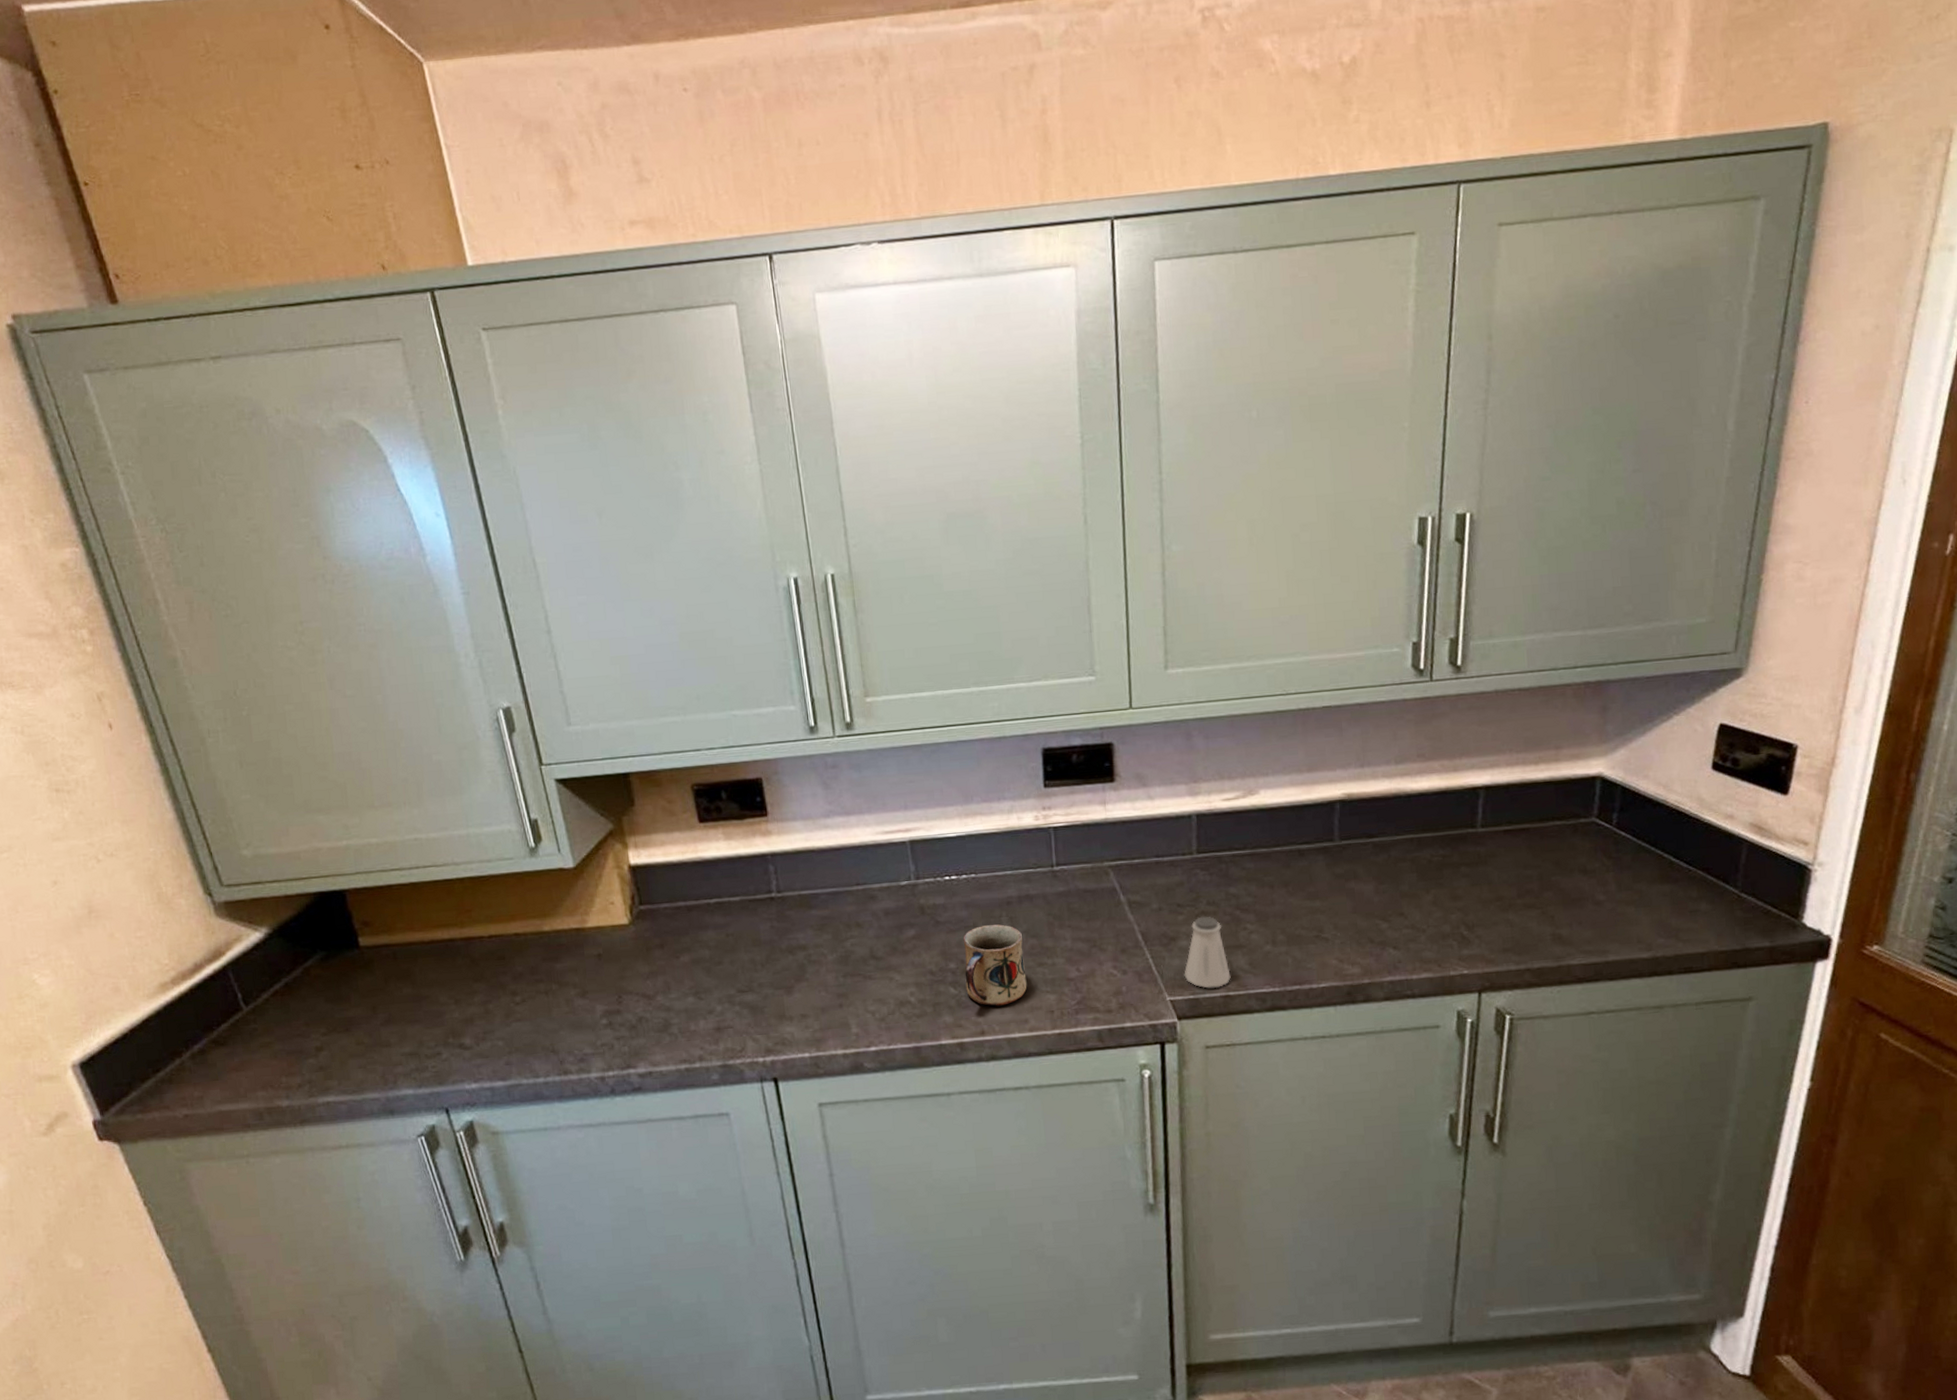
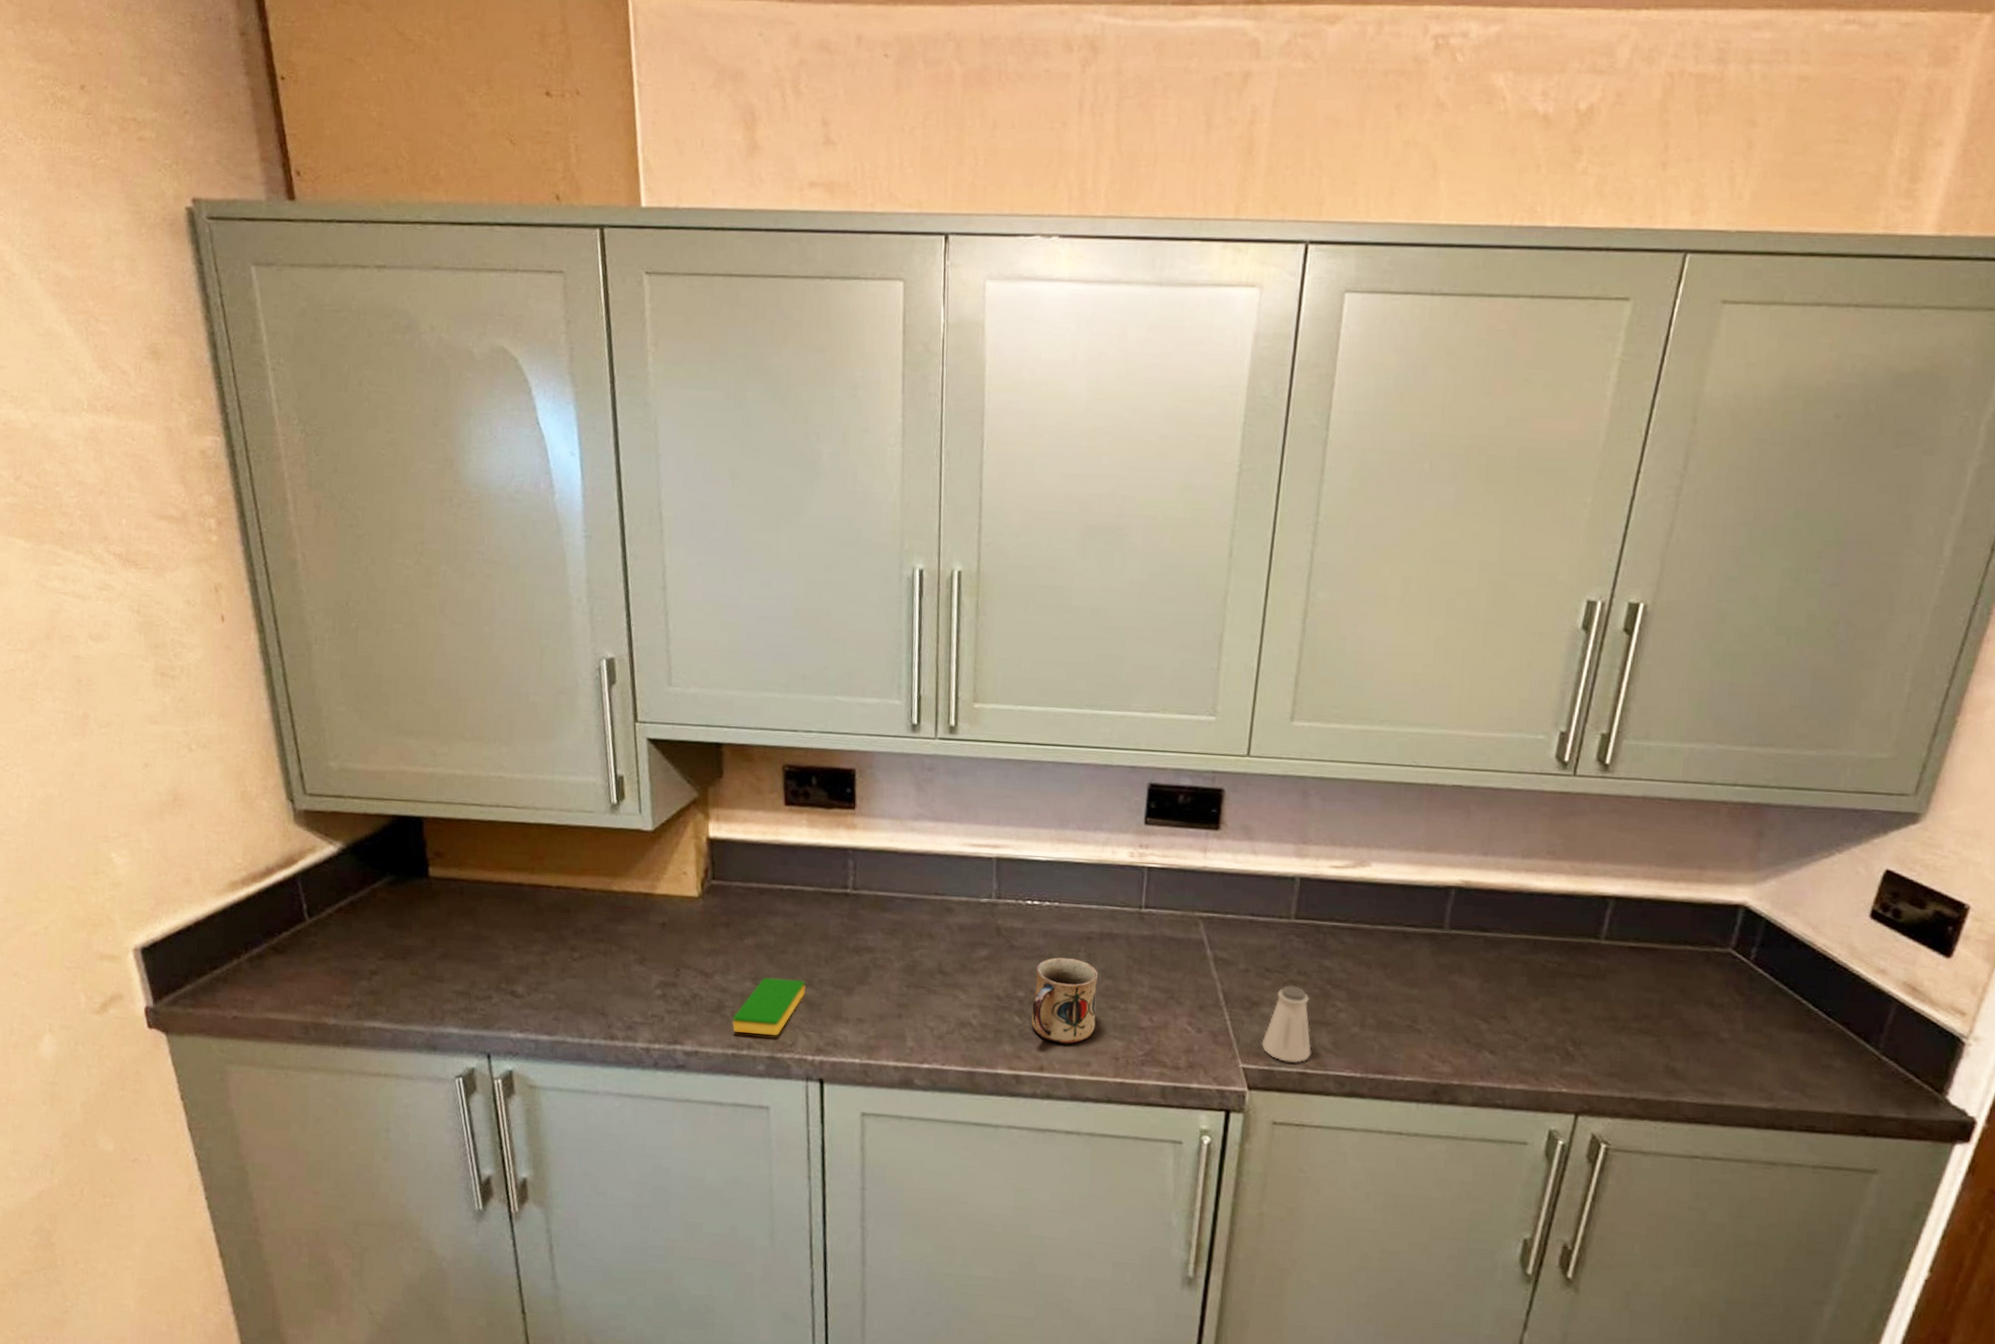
dish sponge: none [680,987,747,1047] -> present [732,977,806,1035]

